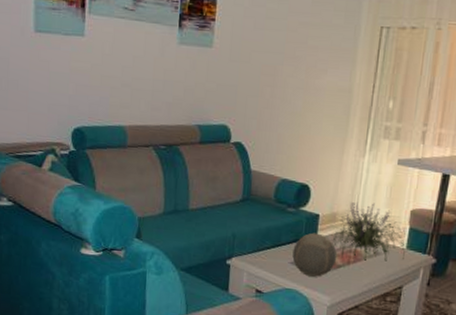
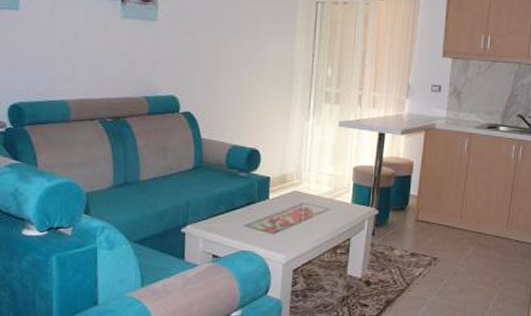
decorative orb: present [292,232,337,277] -> none [247,195,288,237]
plant: present [332,201,405,261] -> none [283,162,351,217]

